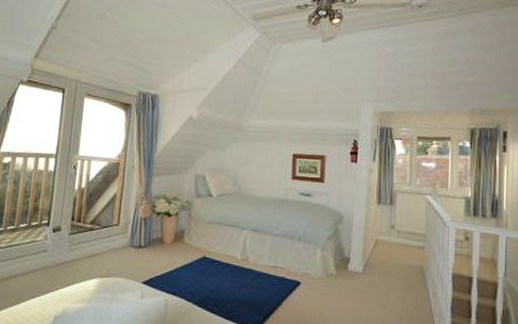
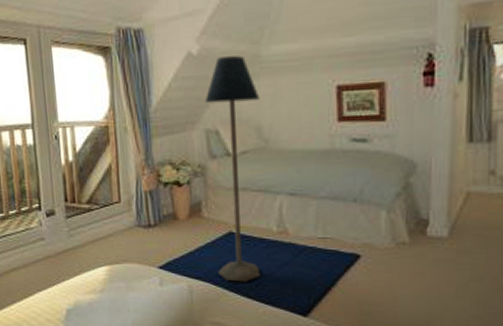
floor lamp: none [191,123,239,300] -> present [204,56,261,282]

